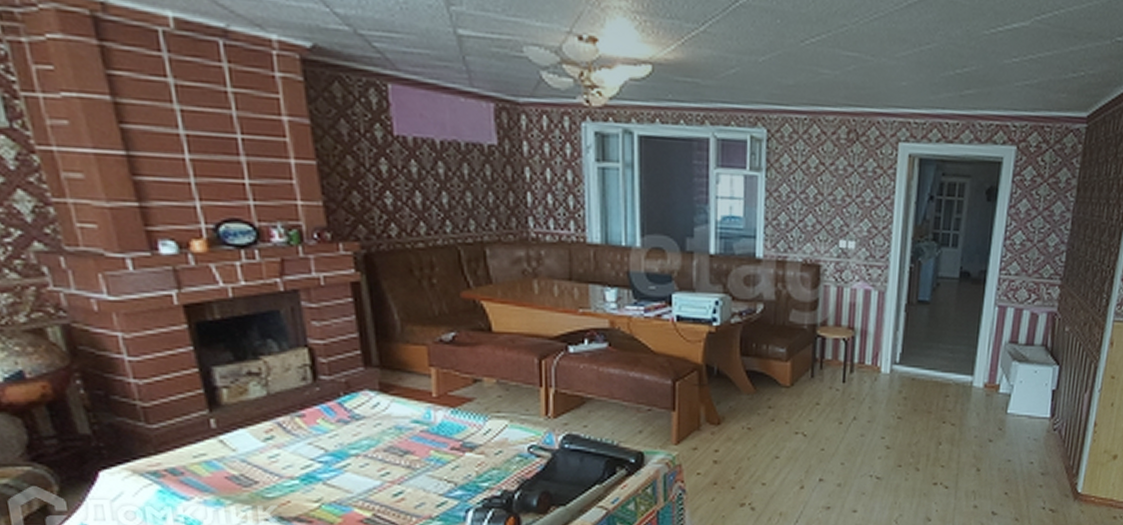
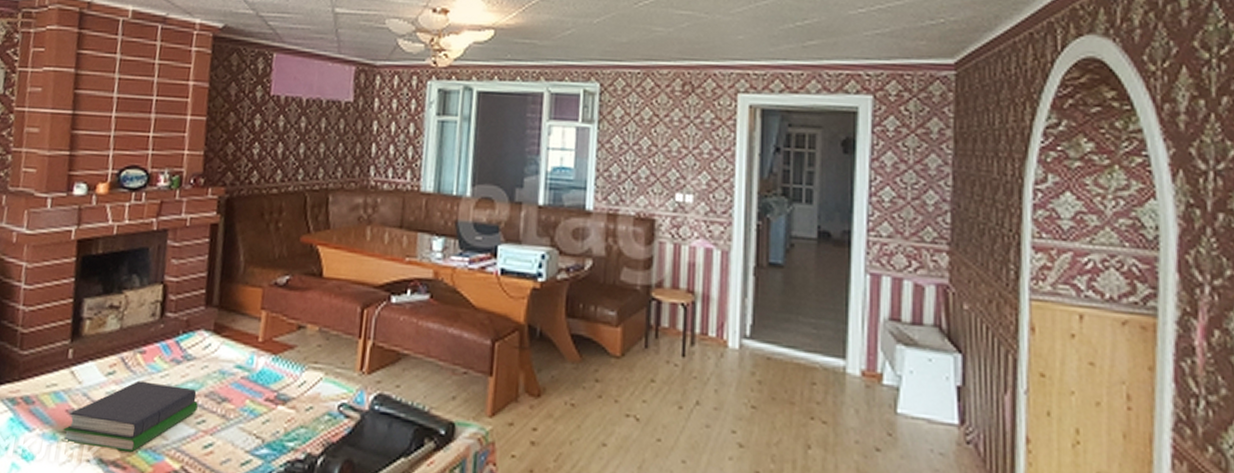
book: none [227,443,378,507] -> present [61,380,198,452]

